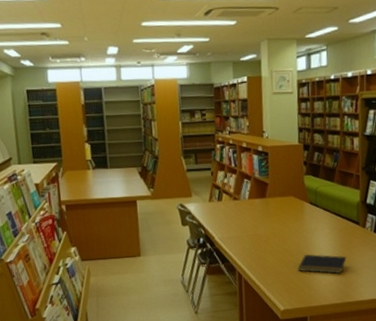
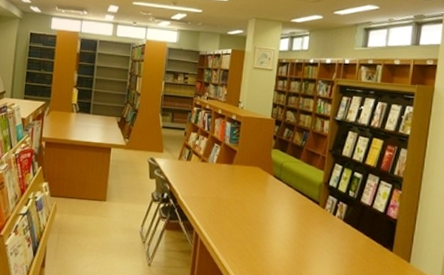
notepad: present [298,253,347,274] -> none [253,225,303,250]

